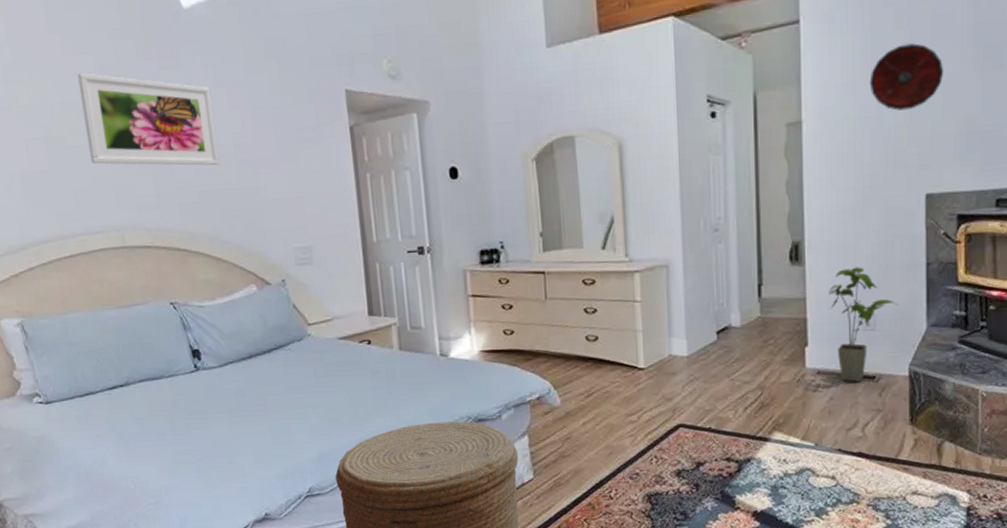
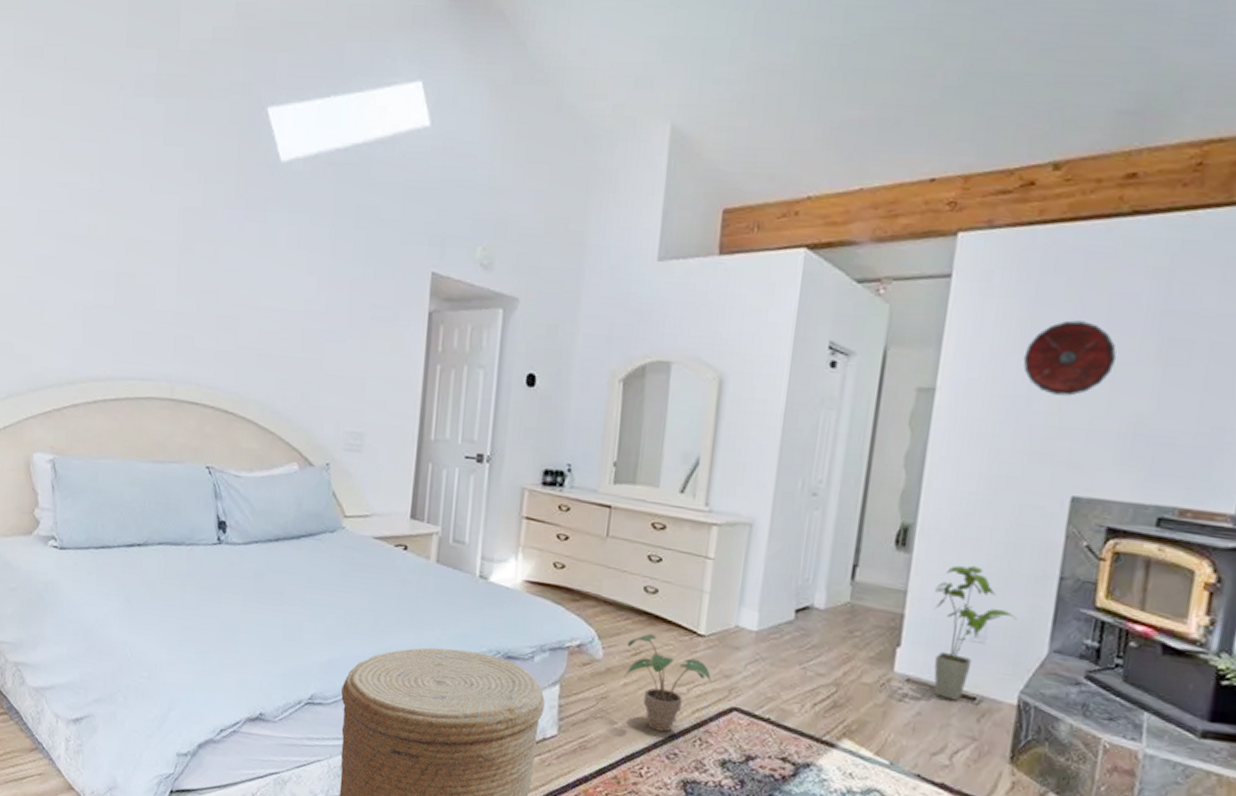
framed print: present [77,73,220,166] -> none [156,212,292,331]
potted plant: none [580,376,656,458] -> present [624,634,712,732]

